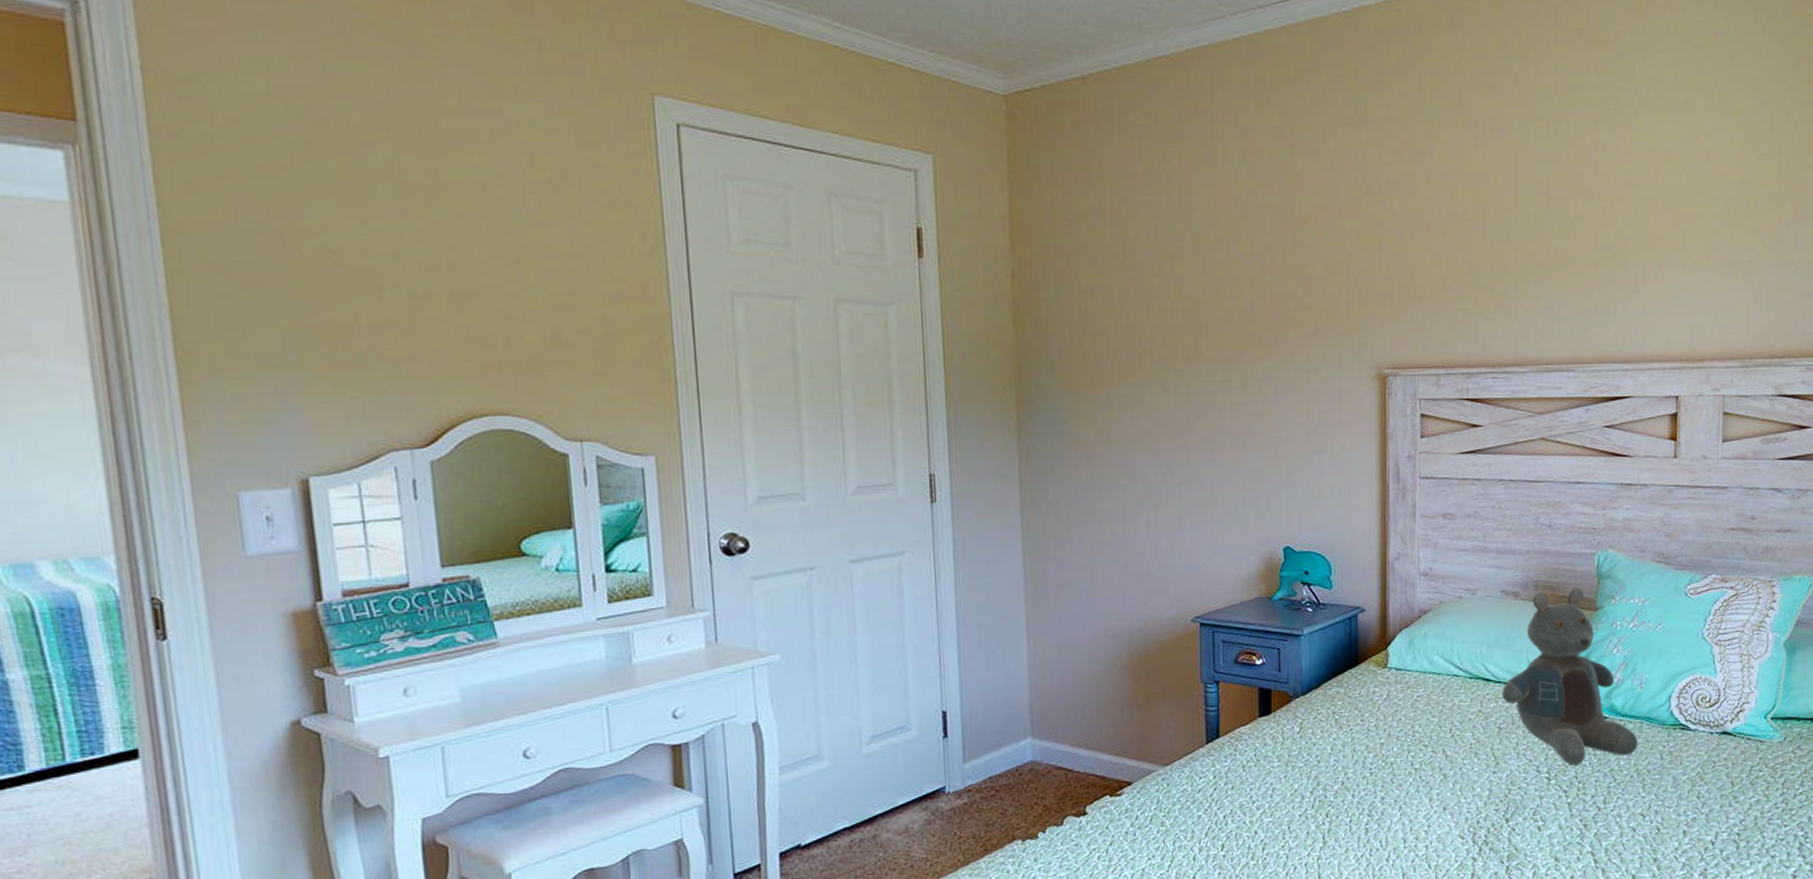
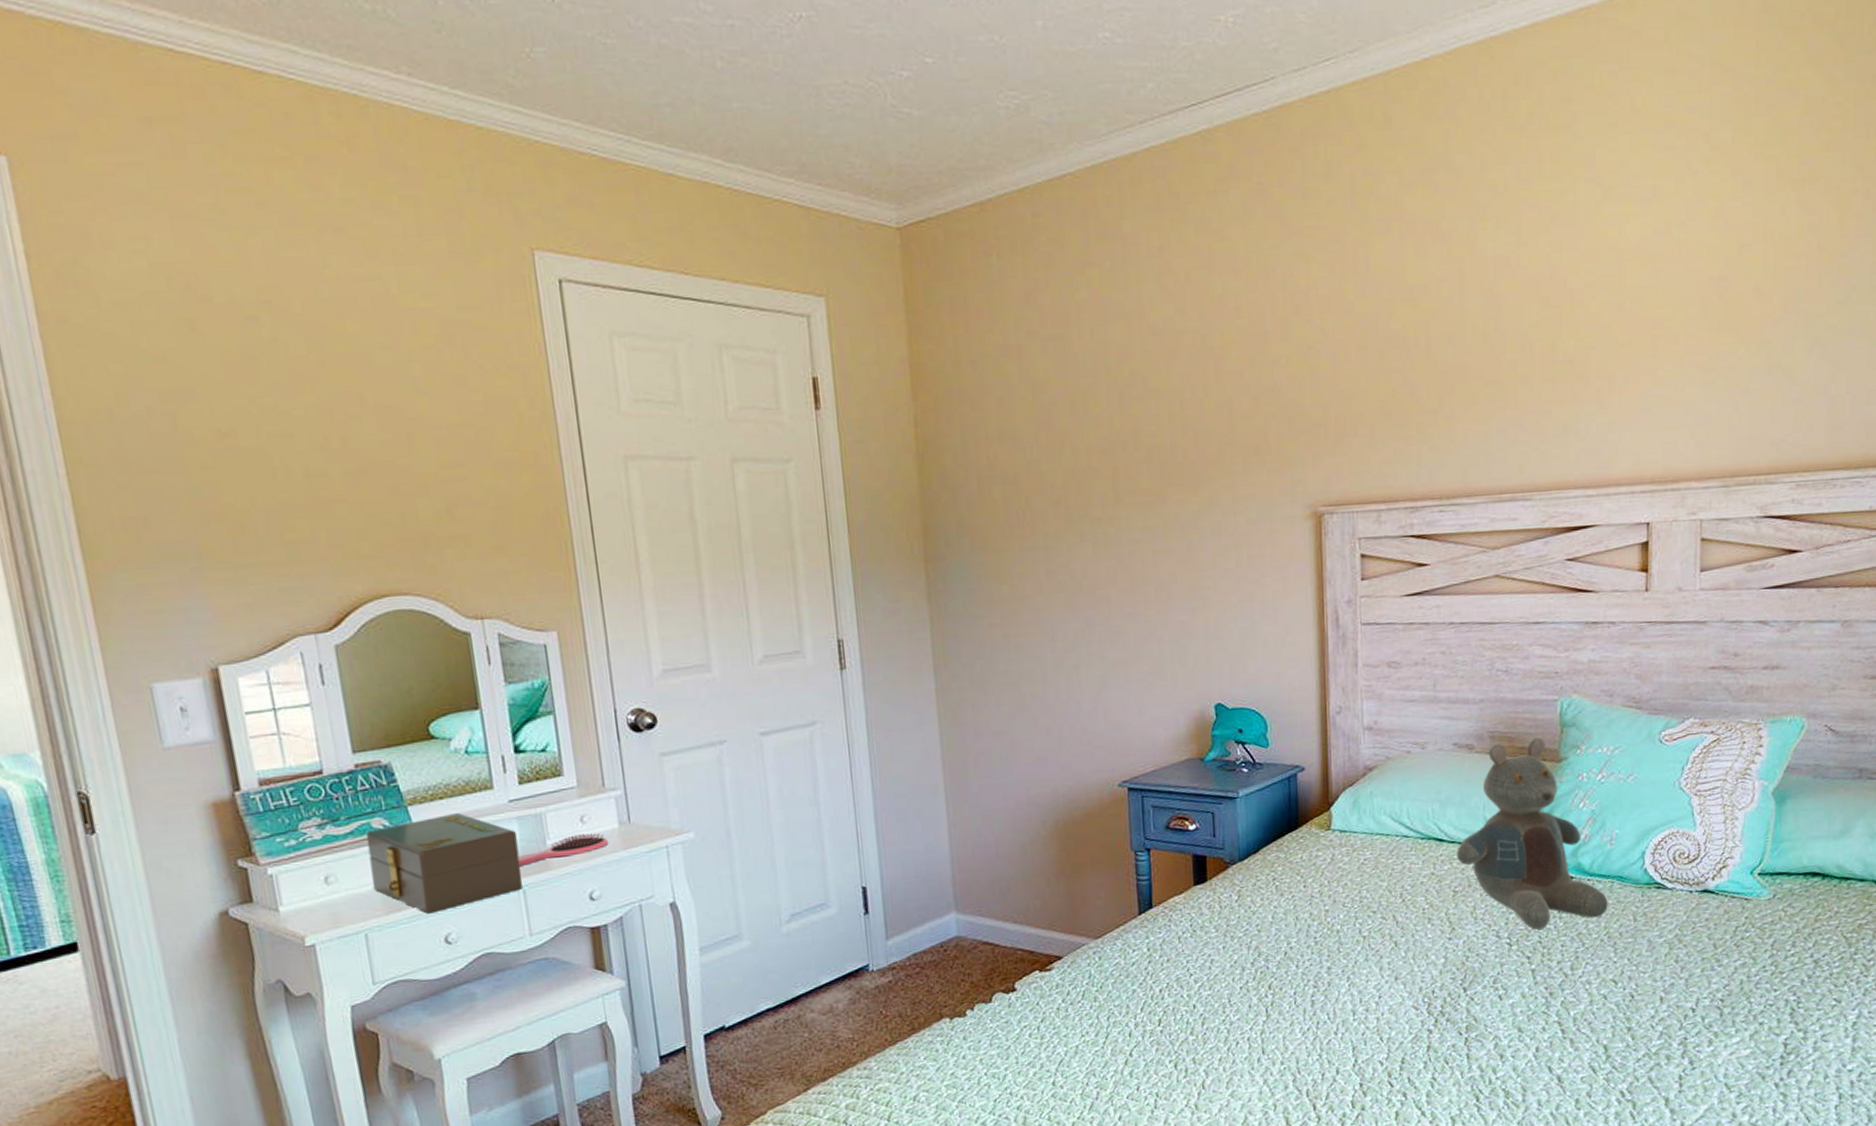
jewelry box: none [449,630,606,728] -> present [366,813,522,914]
hairbrush: none [602,652,694,683] -> present [518,833,608,866]

